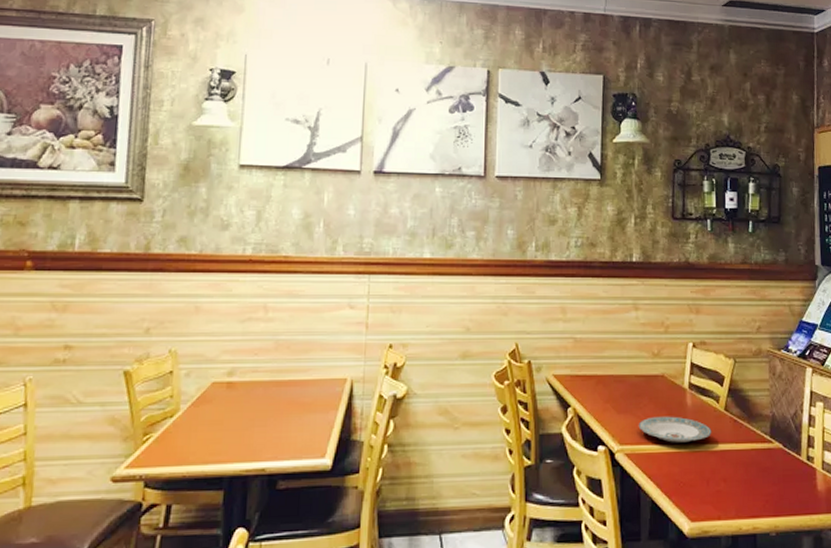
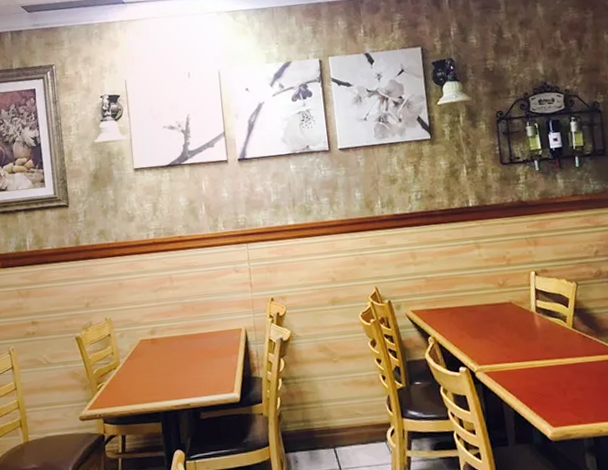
plate: present [638,416,712,443] -> none [493,337,563,360]

